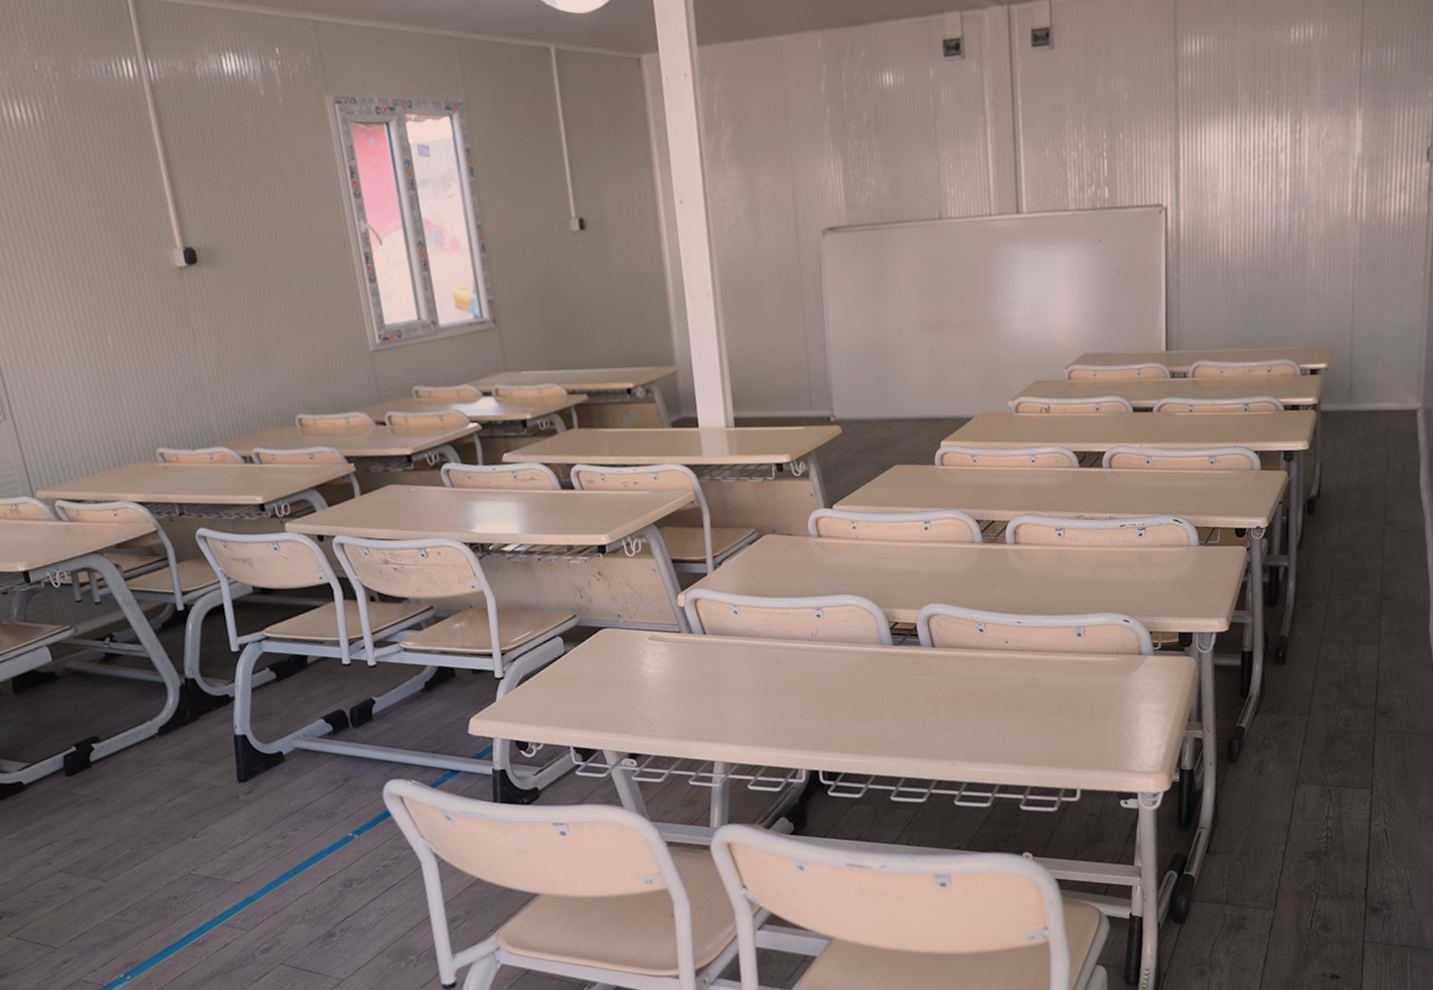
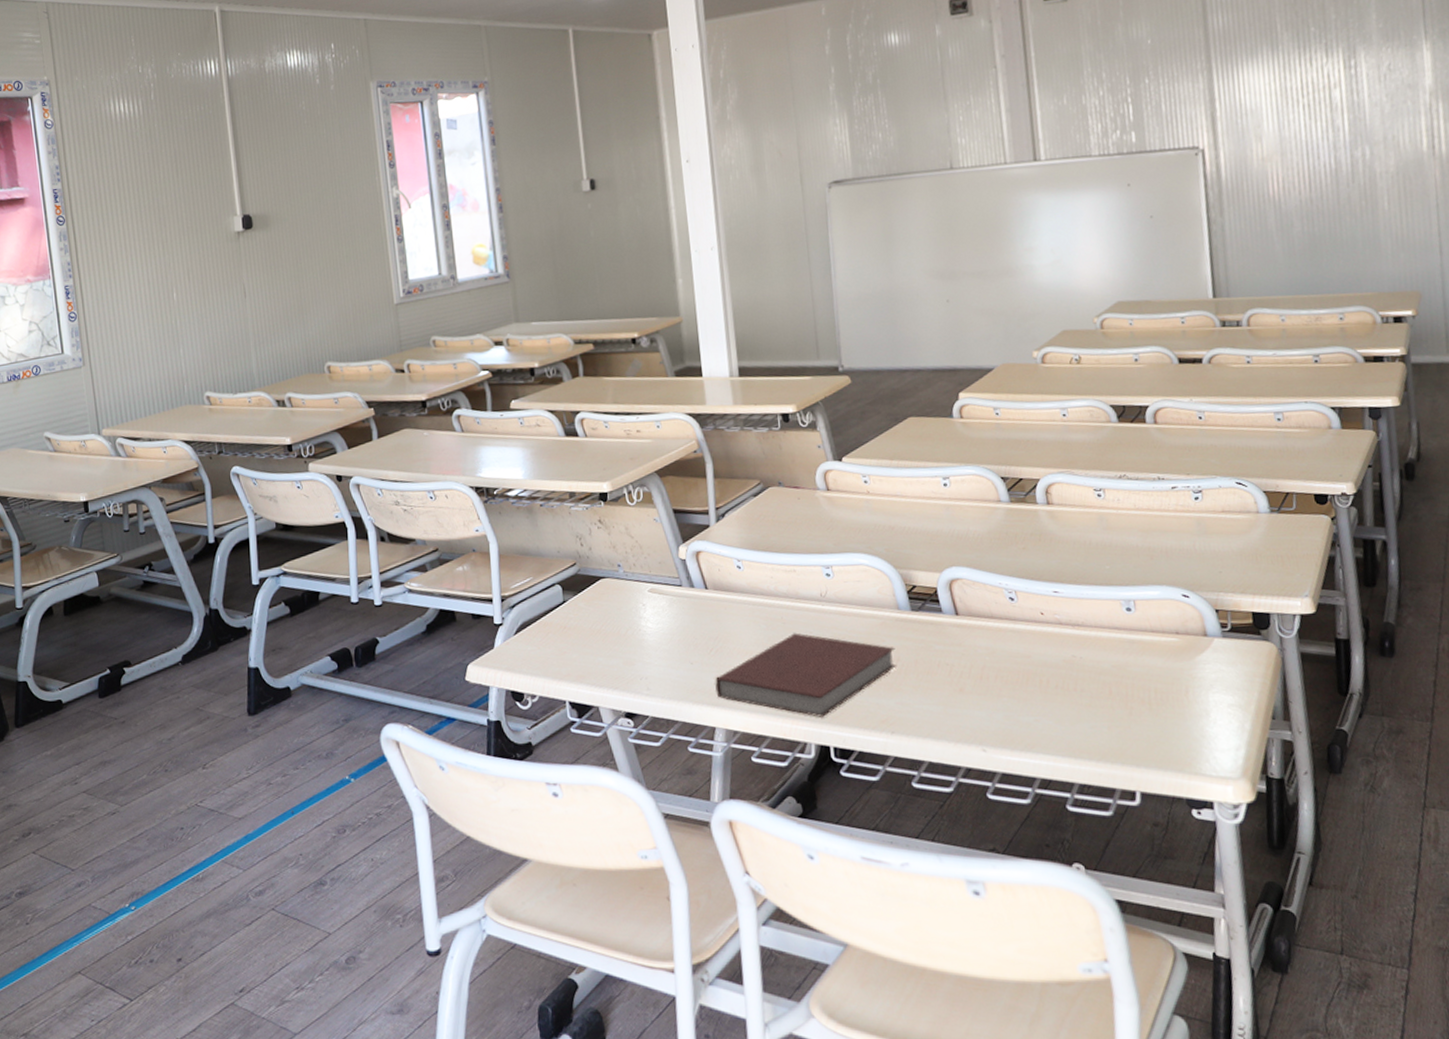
notebook: none [713,671,879,746] -> present [715,633,896,717]

